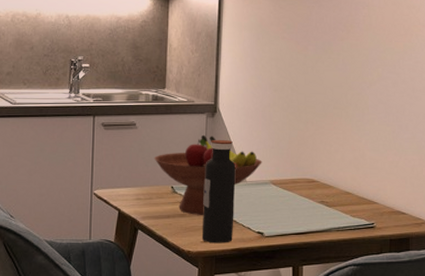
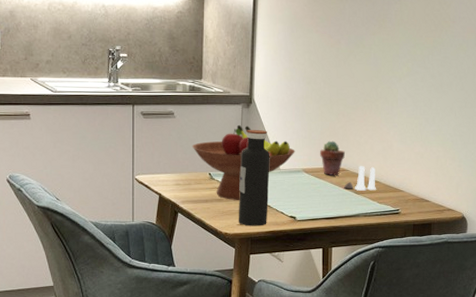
potted succulent: none [288,150,314,187] -> present [320,140,345,175]
salt and pepper shaker set: none [313,177,349,203] -> present [343,166,376,191]

